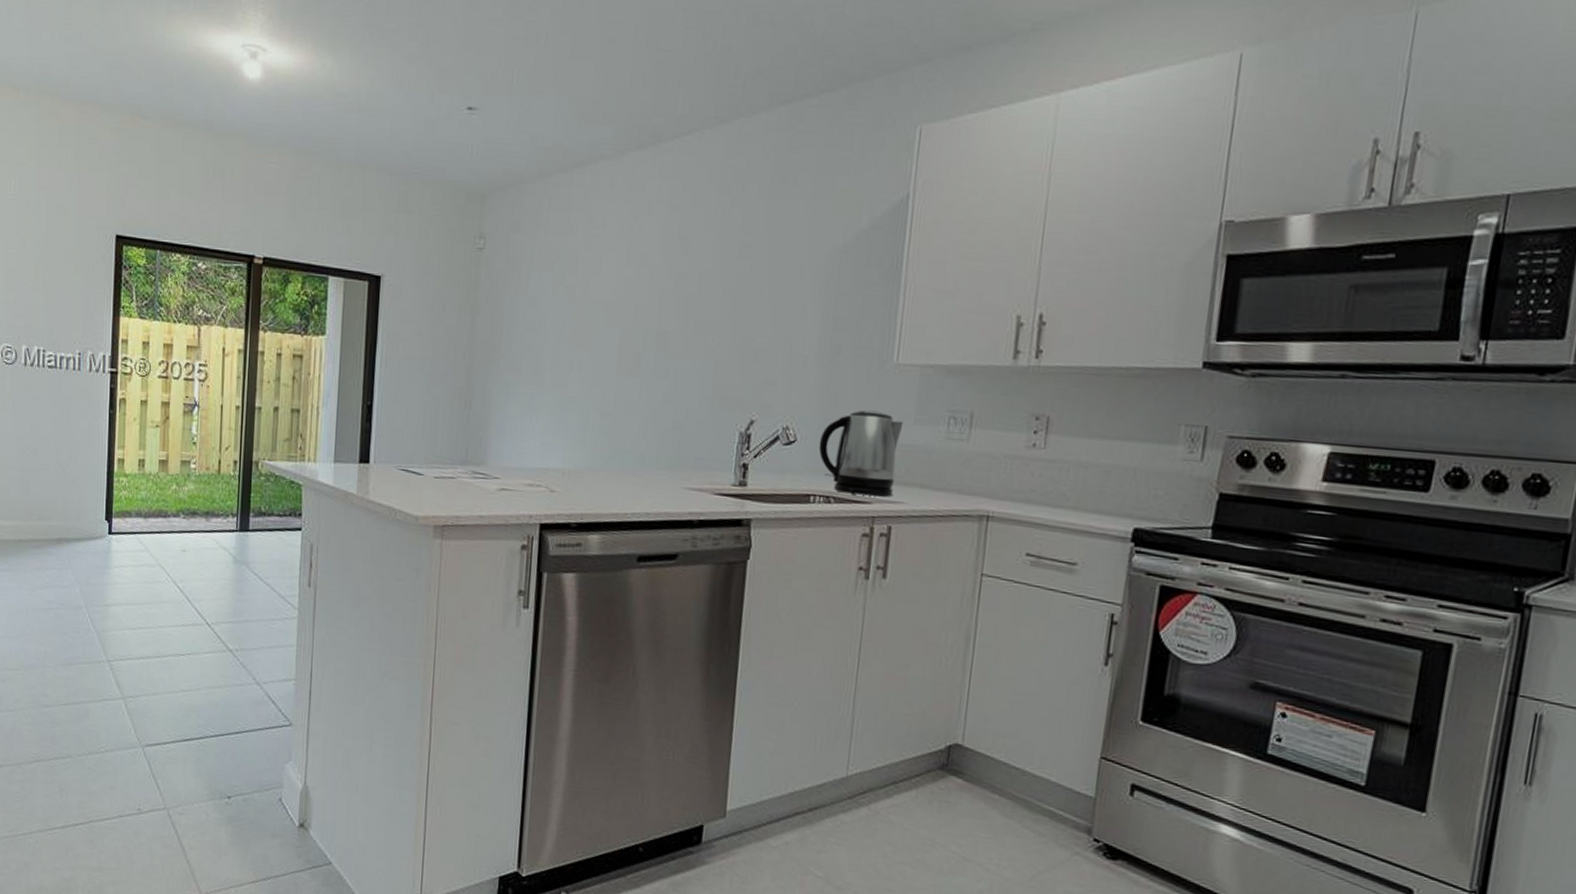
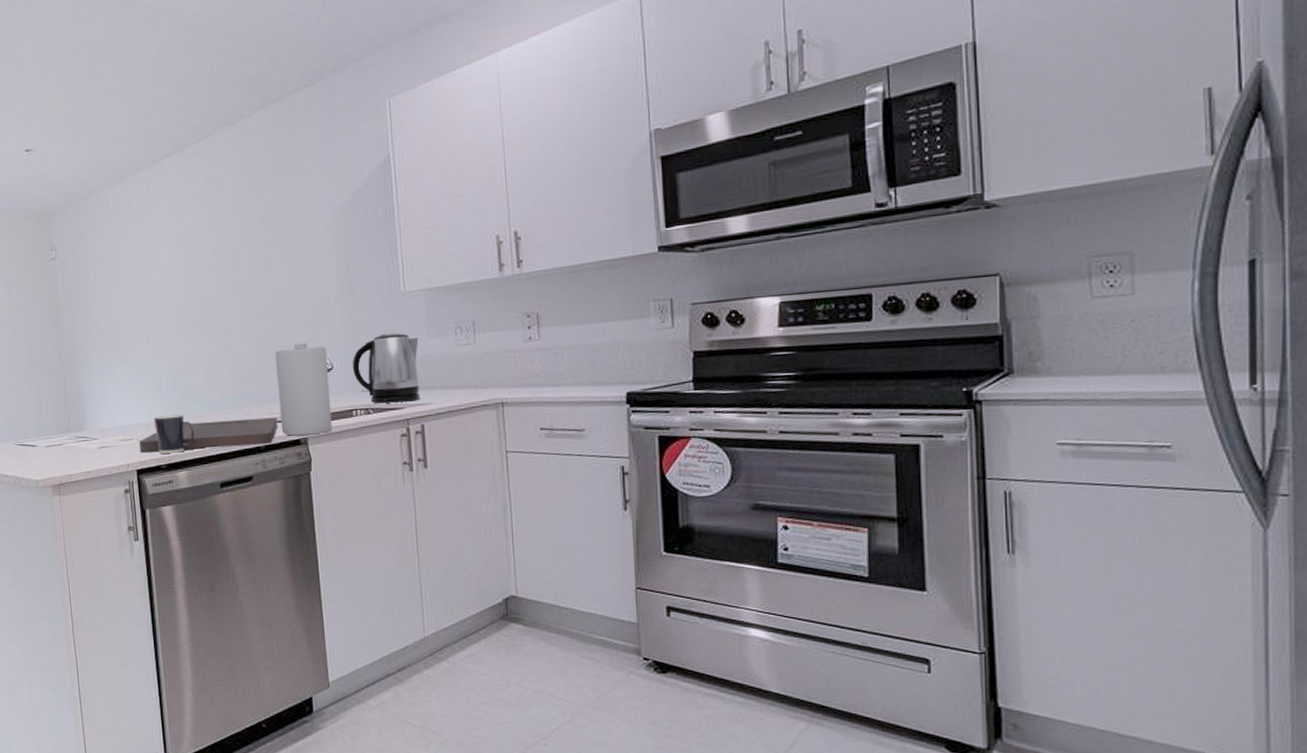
cutting board: none [548,477,720,520] -> present [139,417,278,452]
mug: none [570,463,617,512] -> present [153,414,195,455]
paper towel holder: none [721,403,793,518] -> present [275,342,333,436]

